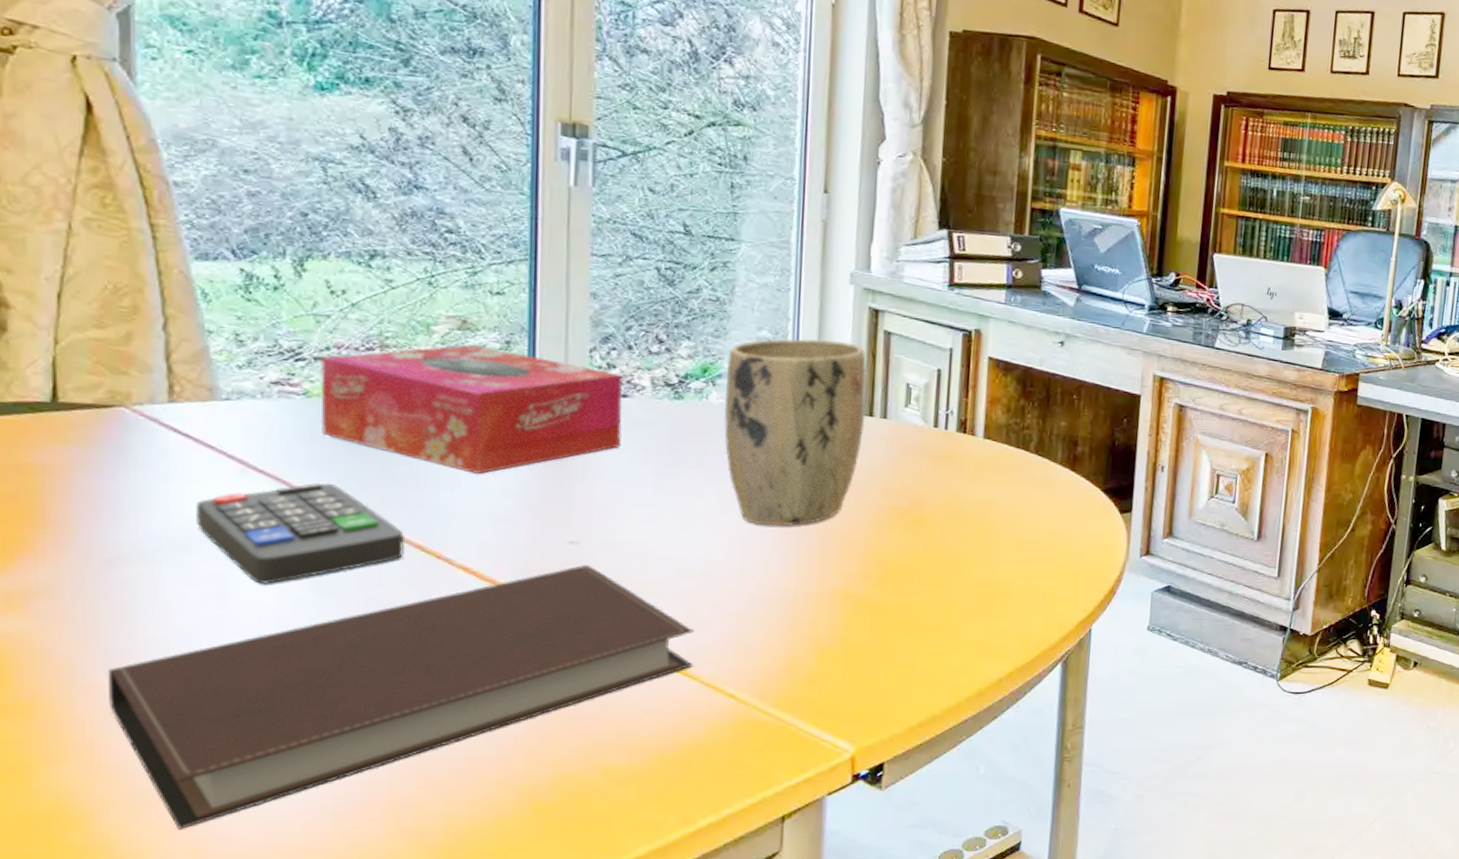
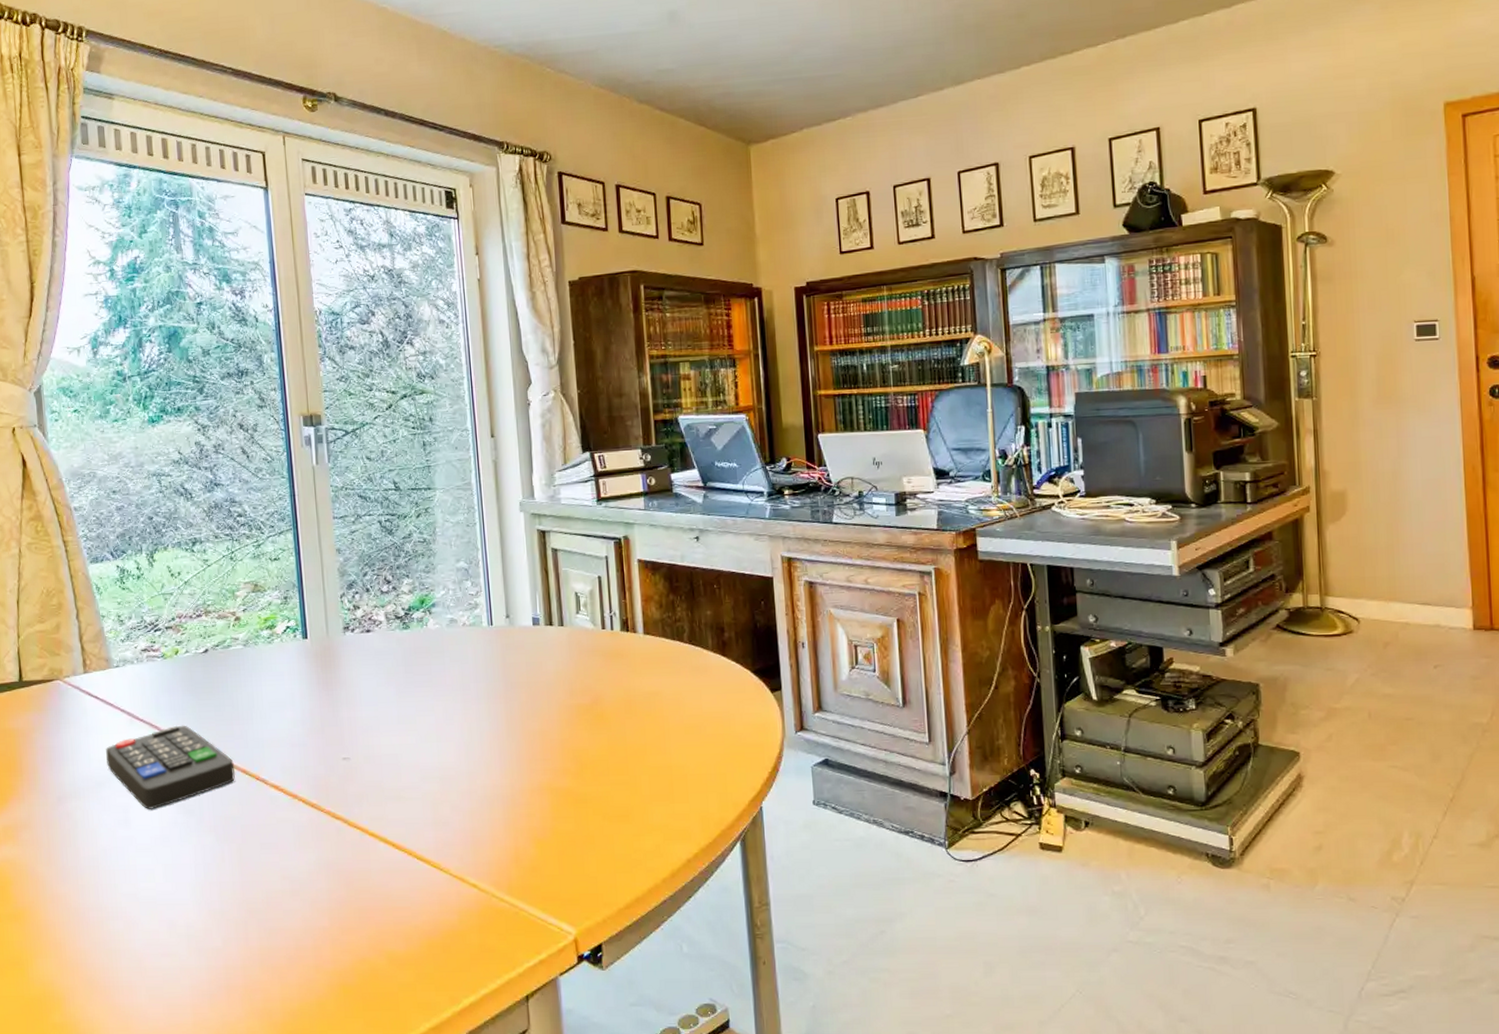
notebook: present [109,564,694,829] -> none [65,776,442,1010]
tissue box: present [320,344,624,475] -> none [170,603,370,709]
plant pot: present [723,338,867,527] -> none [437,562,548,732]

